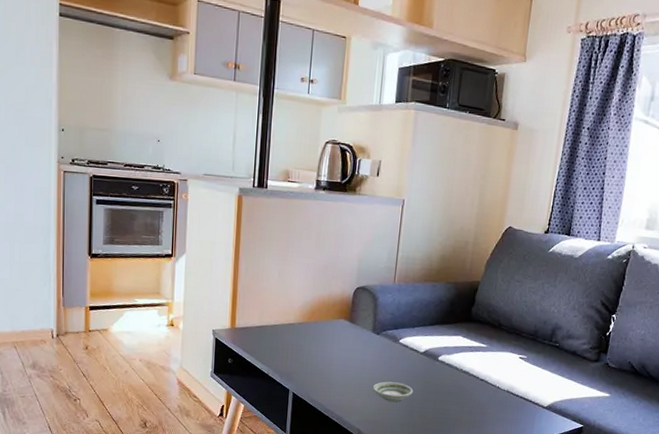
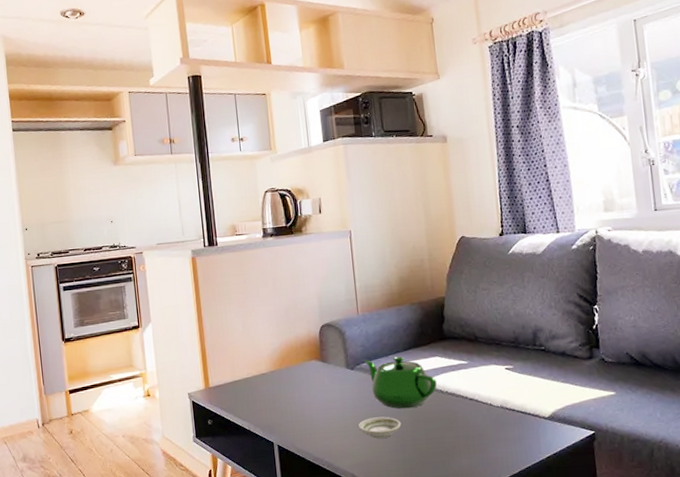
teapot: none [390,328,455,379] -> present [364,356,437,409]

